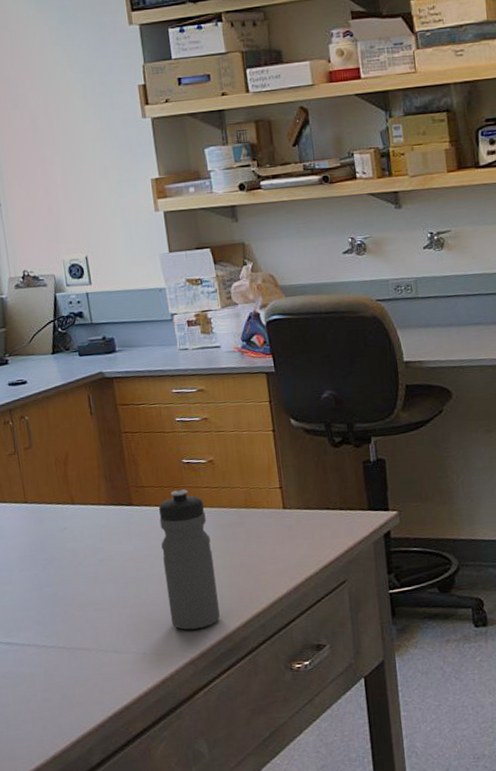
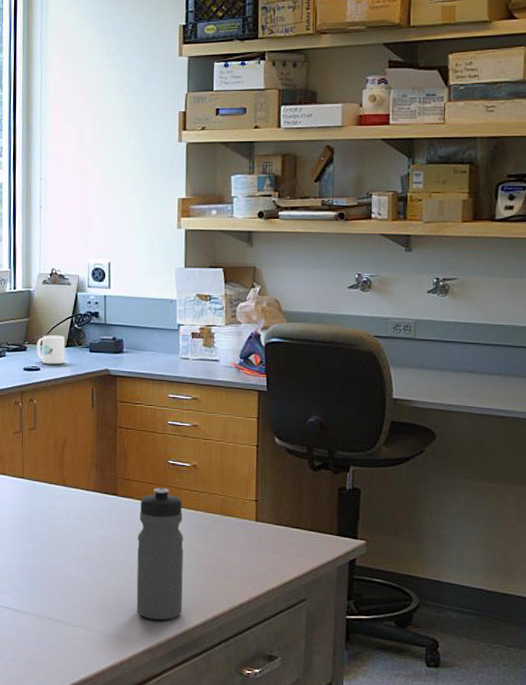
mug: none [18,342,53,376] -> present [37,335,65,365]

